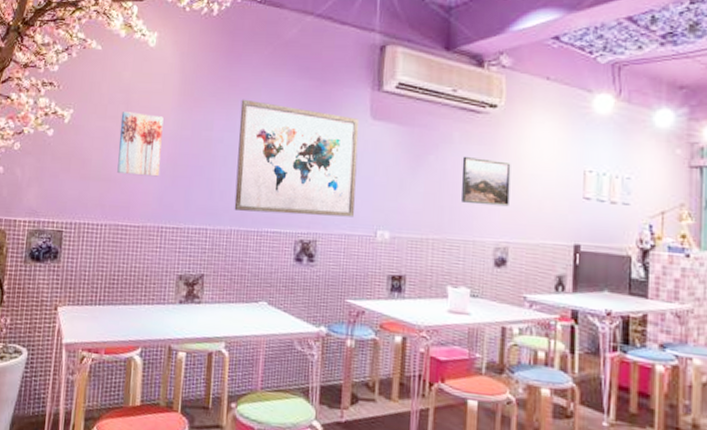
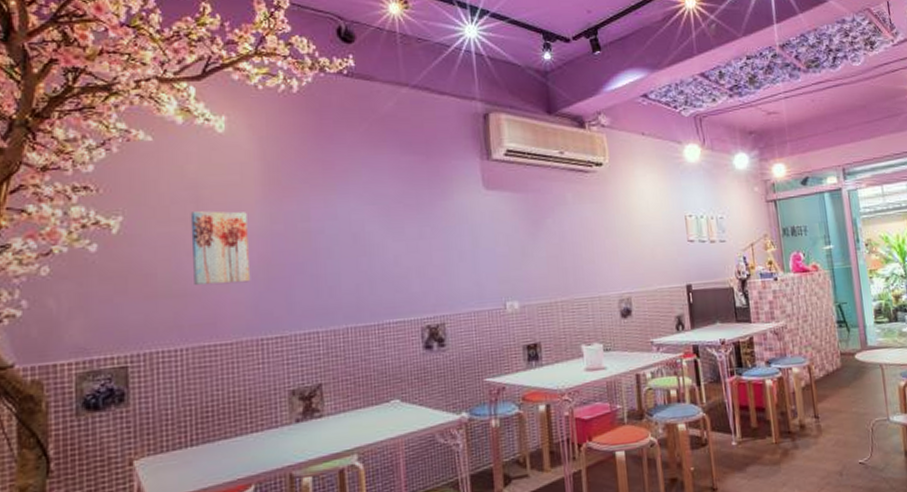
wall art: present [234,99,360,217] -> none [339,182,481,306]
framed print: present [461,156,511,207] -> none [578,215,626,262]

